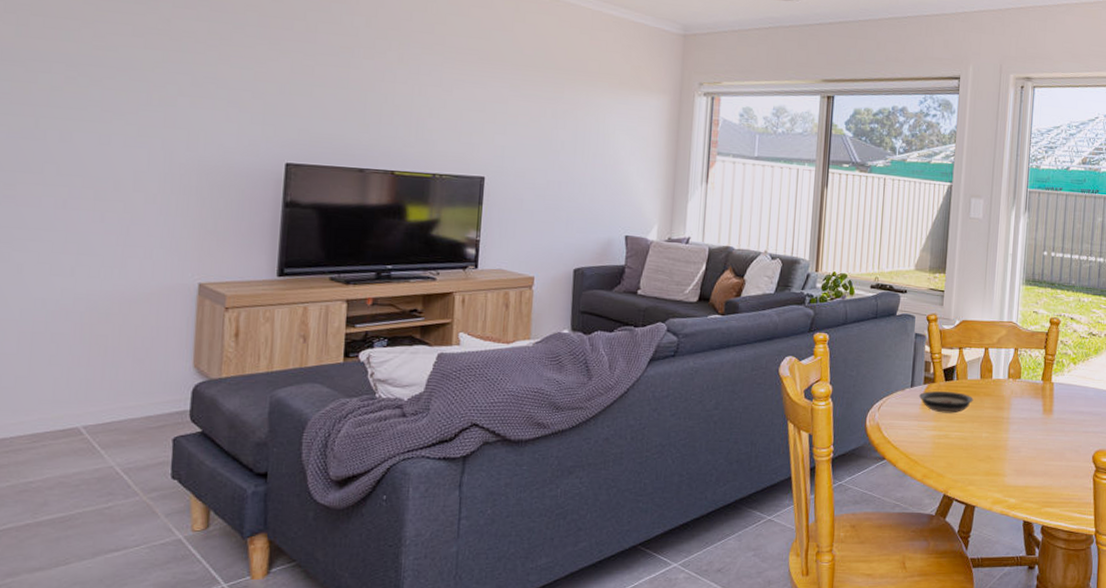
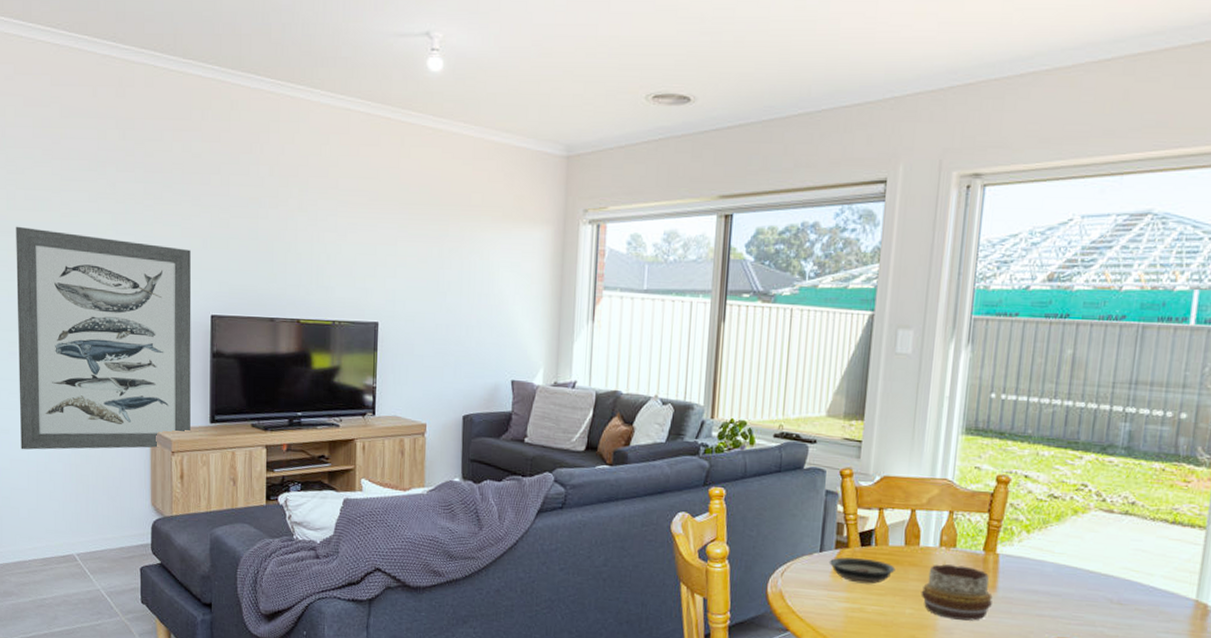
wall art: none [10,55,264,308] -> present [16,226,192,450]
decorative bowl: none [994,393,1050,440] -> present [920,564,993,621]

